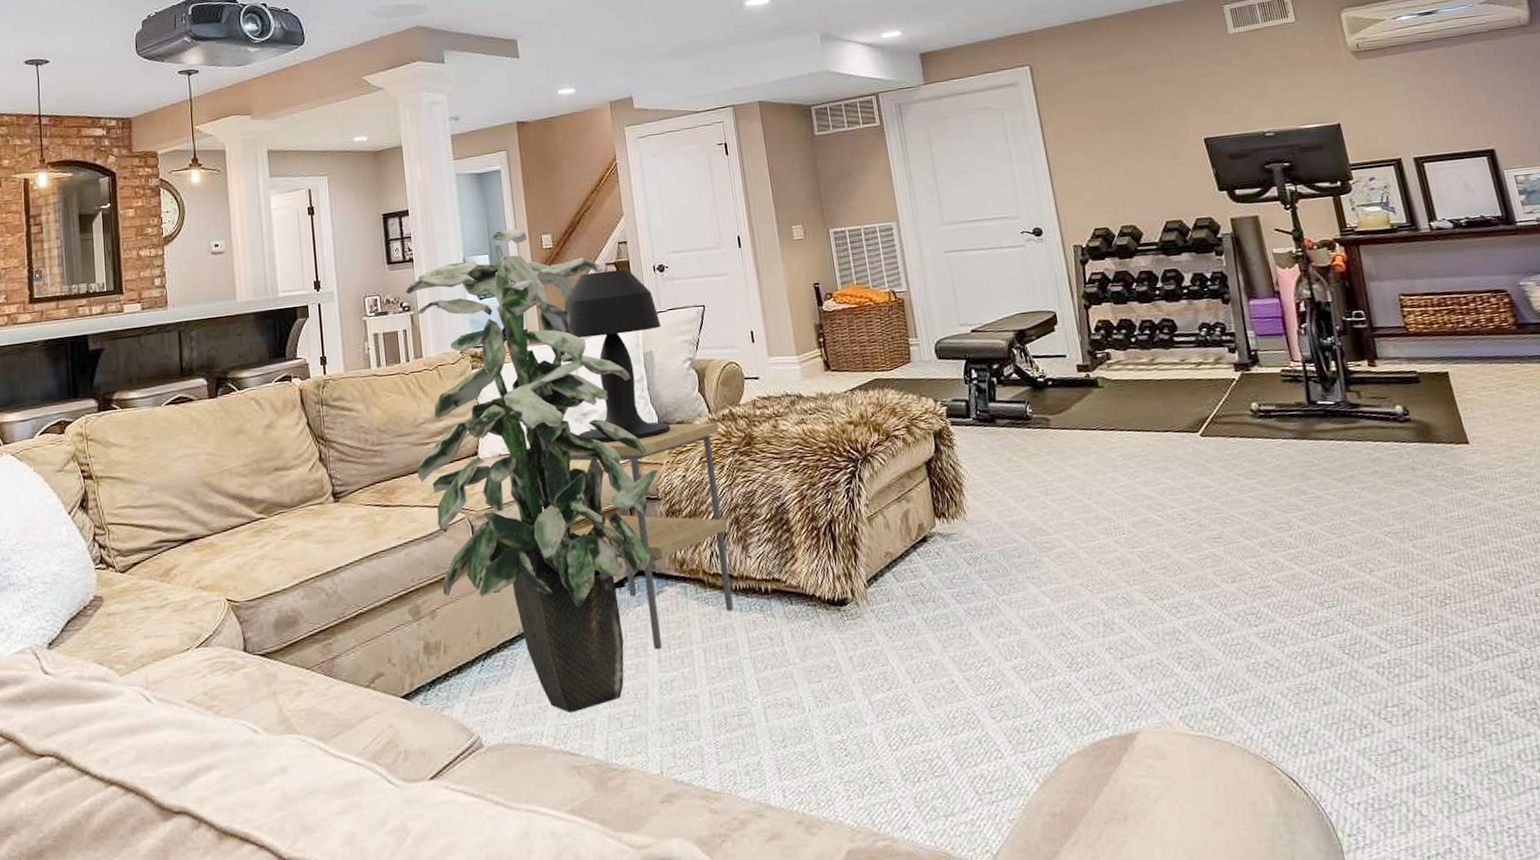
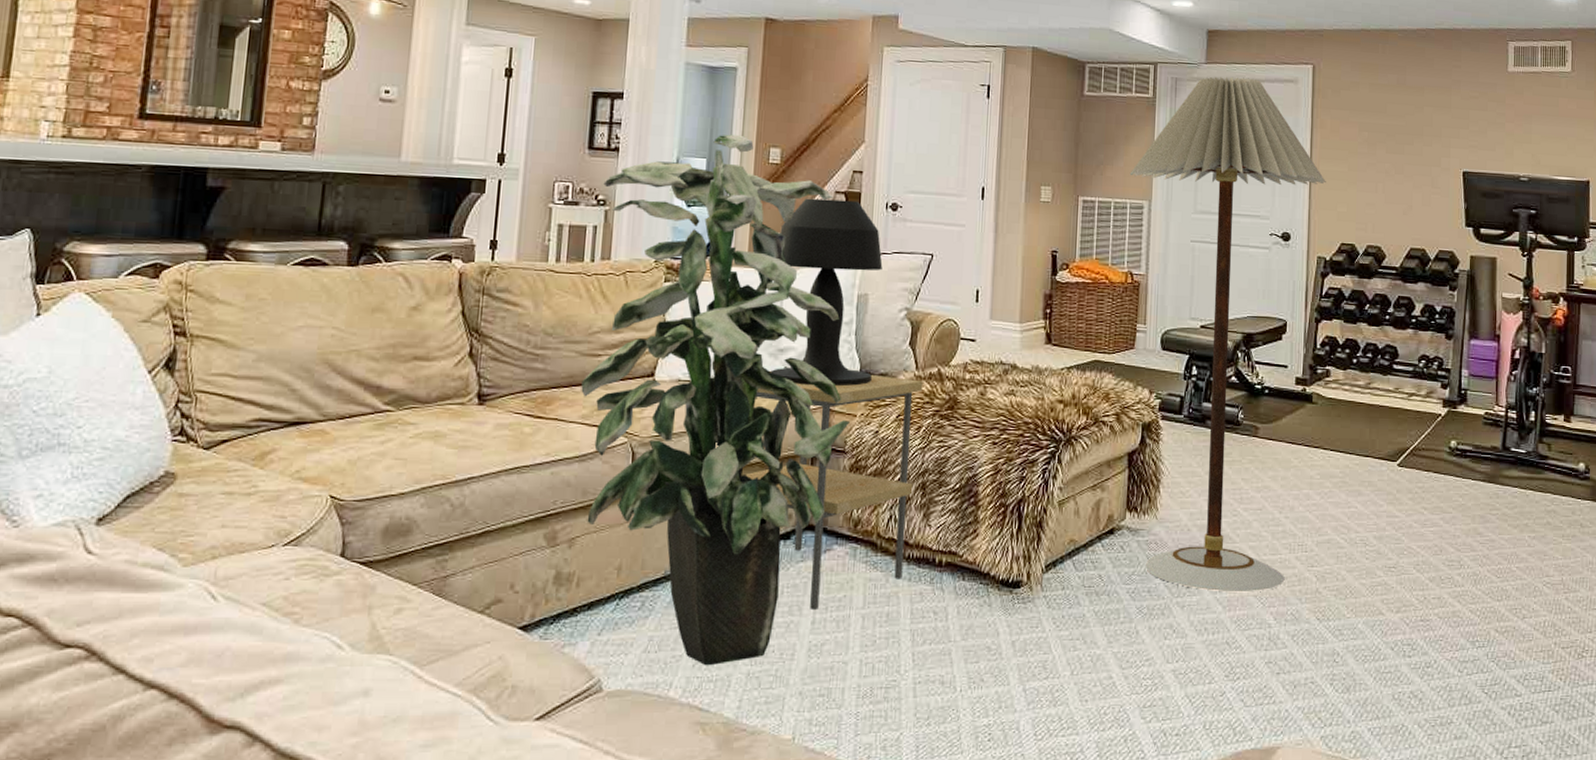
floor lamp: none [872,89,1109,585] -> present [1129,76,1326,593]

